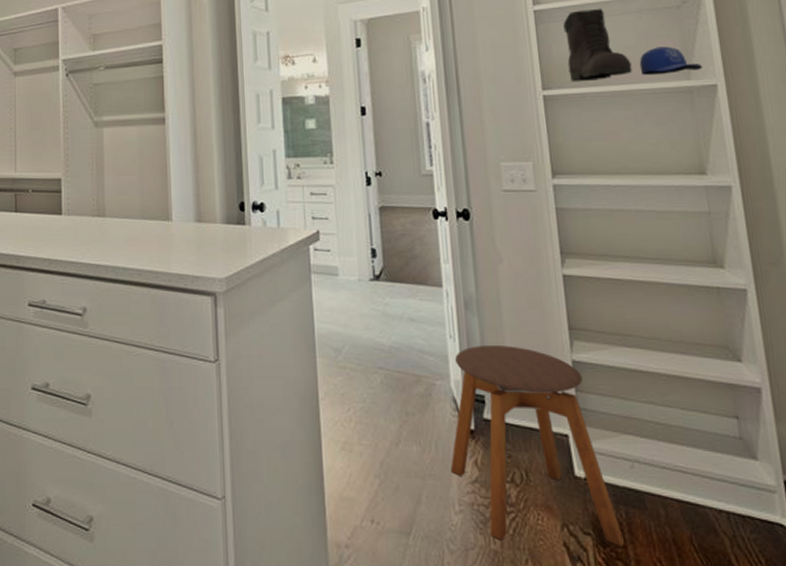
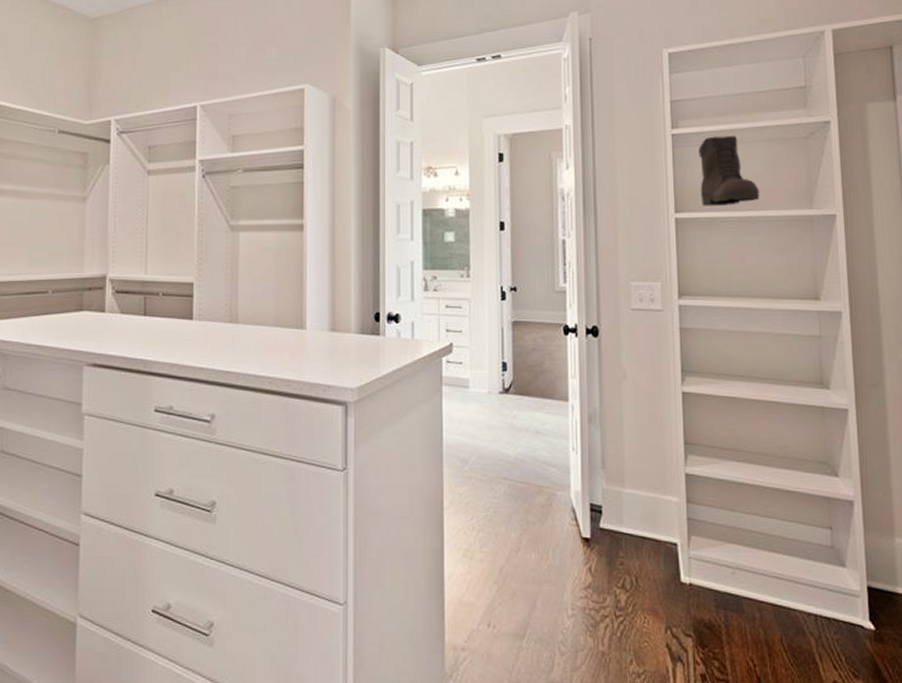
stool: present [450,344,625,548] -> none [565,457,722,648]
baseball cap: present [639,46,703,76] -> none [766,176,825,203]

